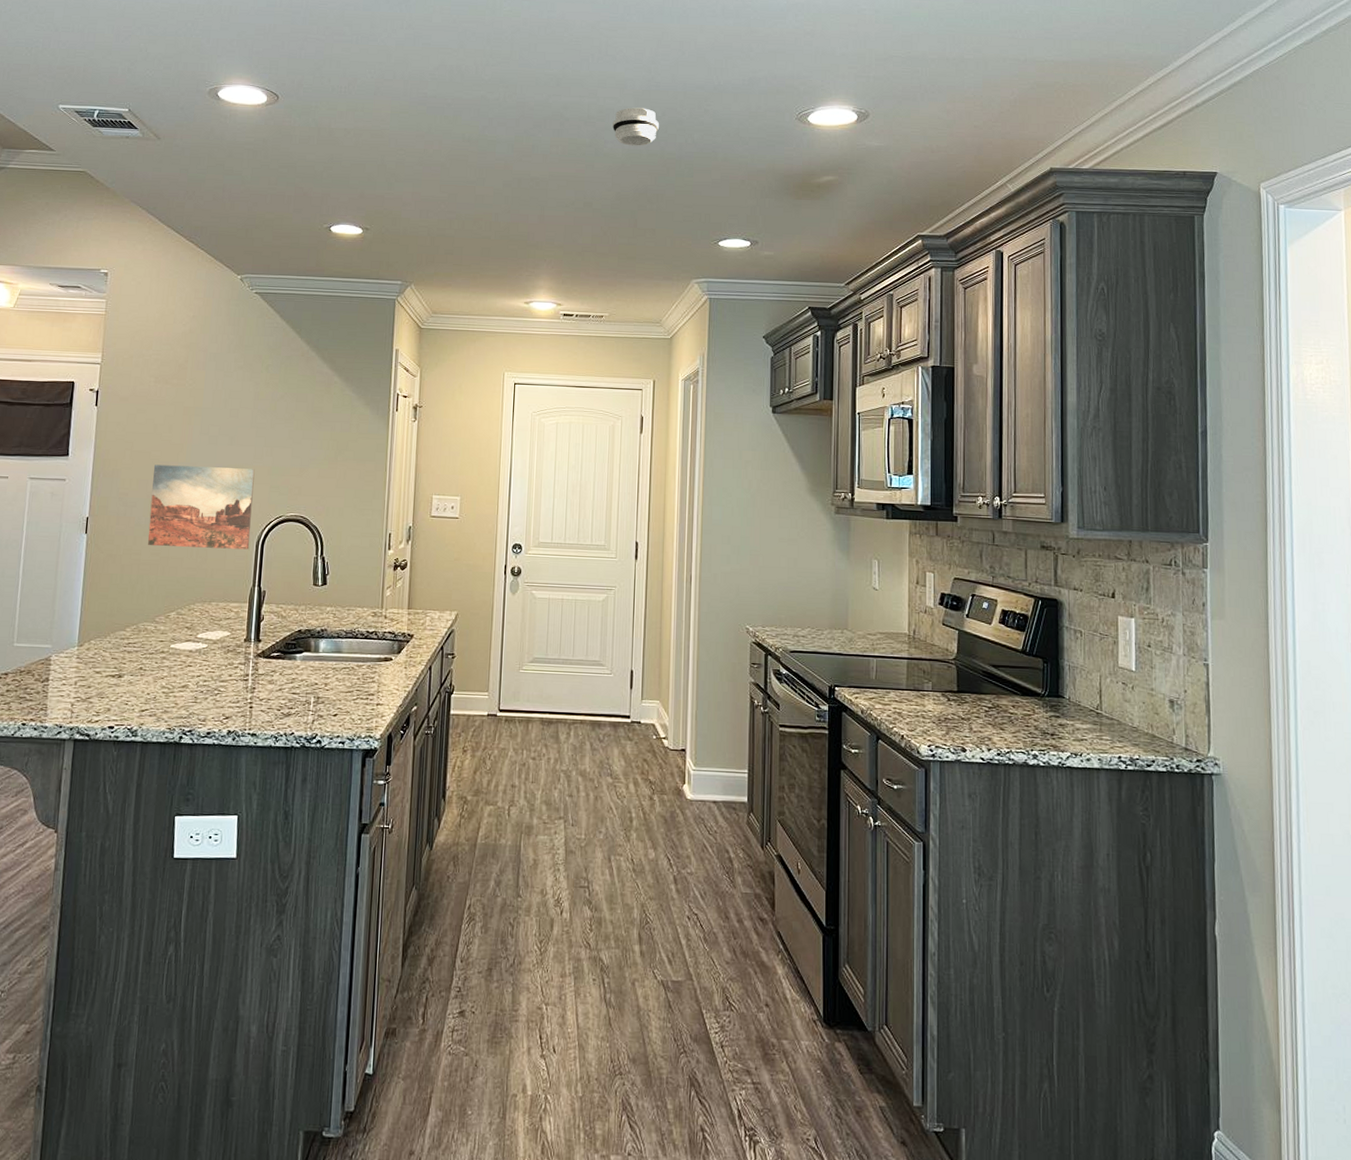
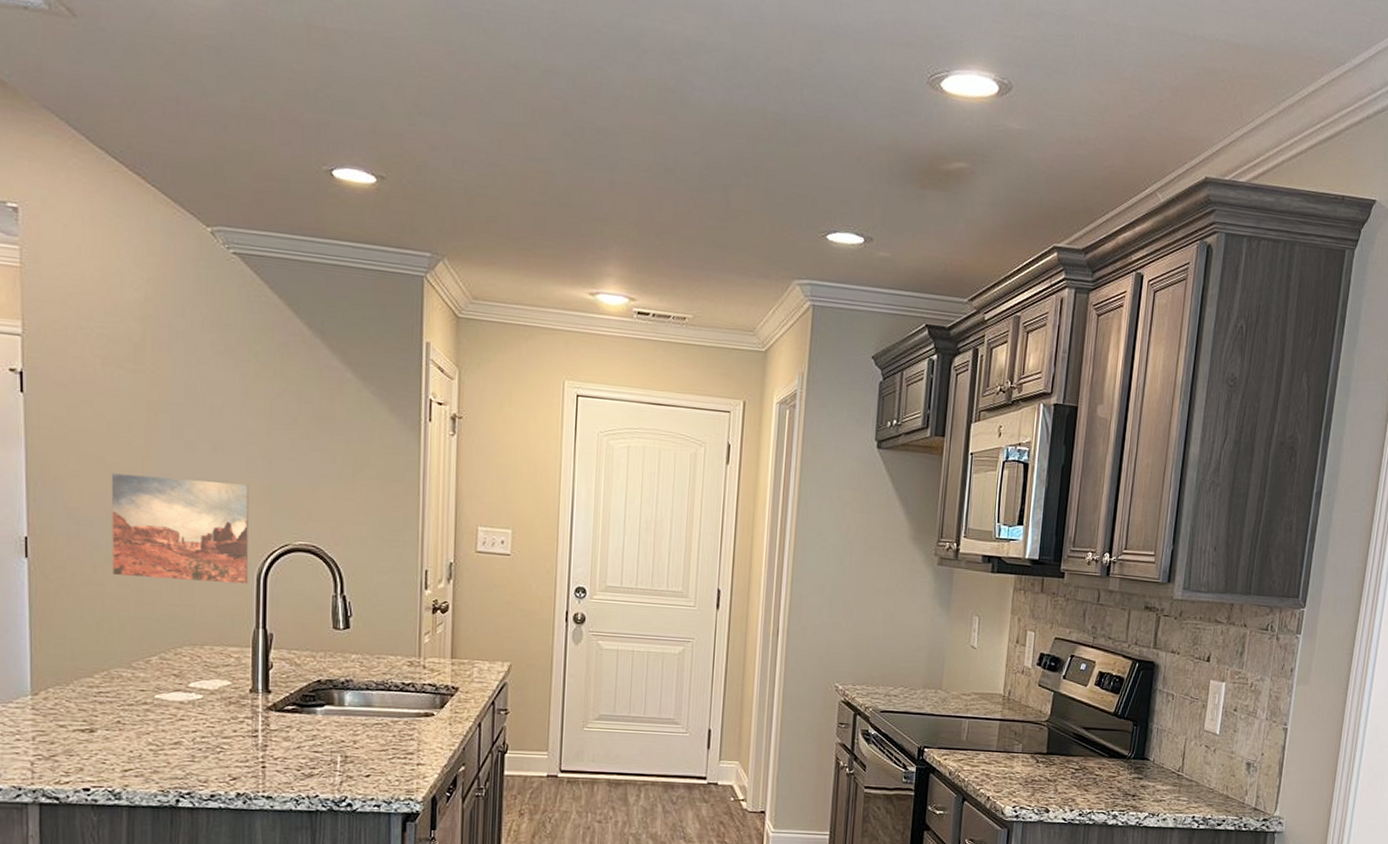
smoke detector: present [613,107,660,146] -> none [703,44,762,99]

